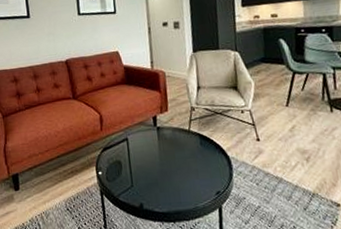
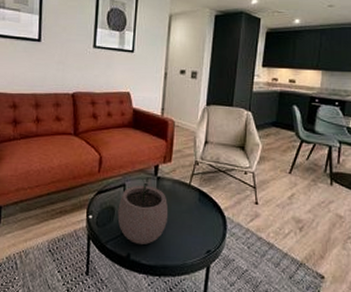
plant pot: none [124,129,174,194] -> present [117,177,169,244]

